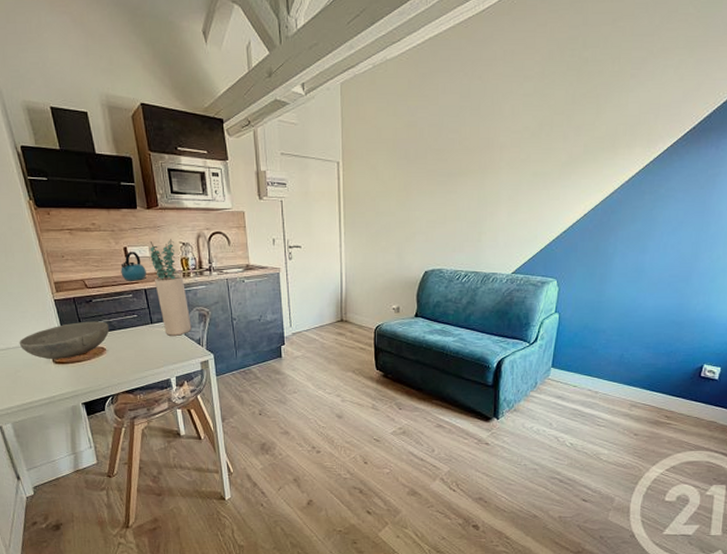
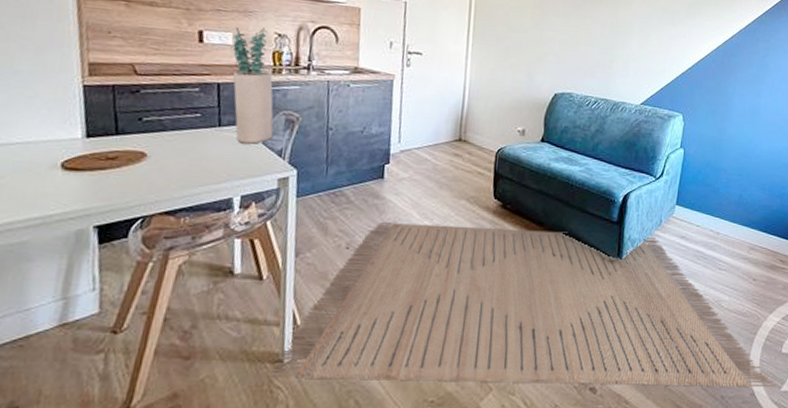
bowl: present [19,321,110,359] -> none [12,116,159,164]
kettle: present [120,251,146,281] -> none [188,36,225,73]
rug: none [215,392,657,531] -> present [267,221,775,388]

